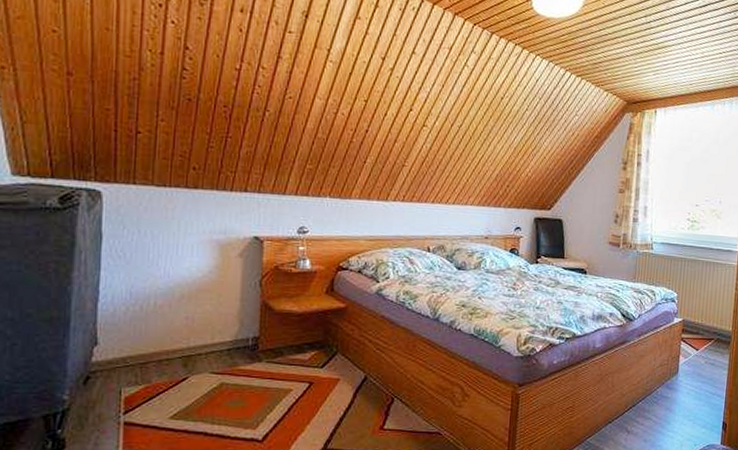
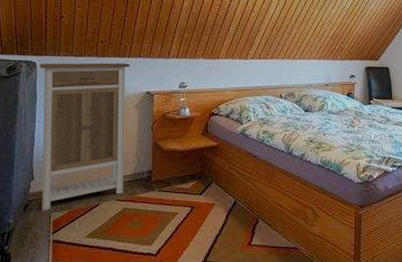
cabinet: none [105,193,233,385] -> present [39,62,130,211]

